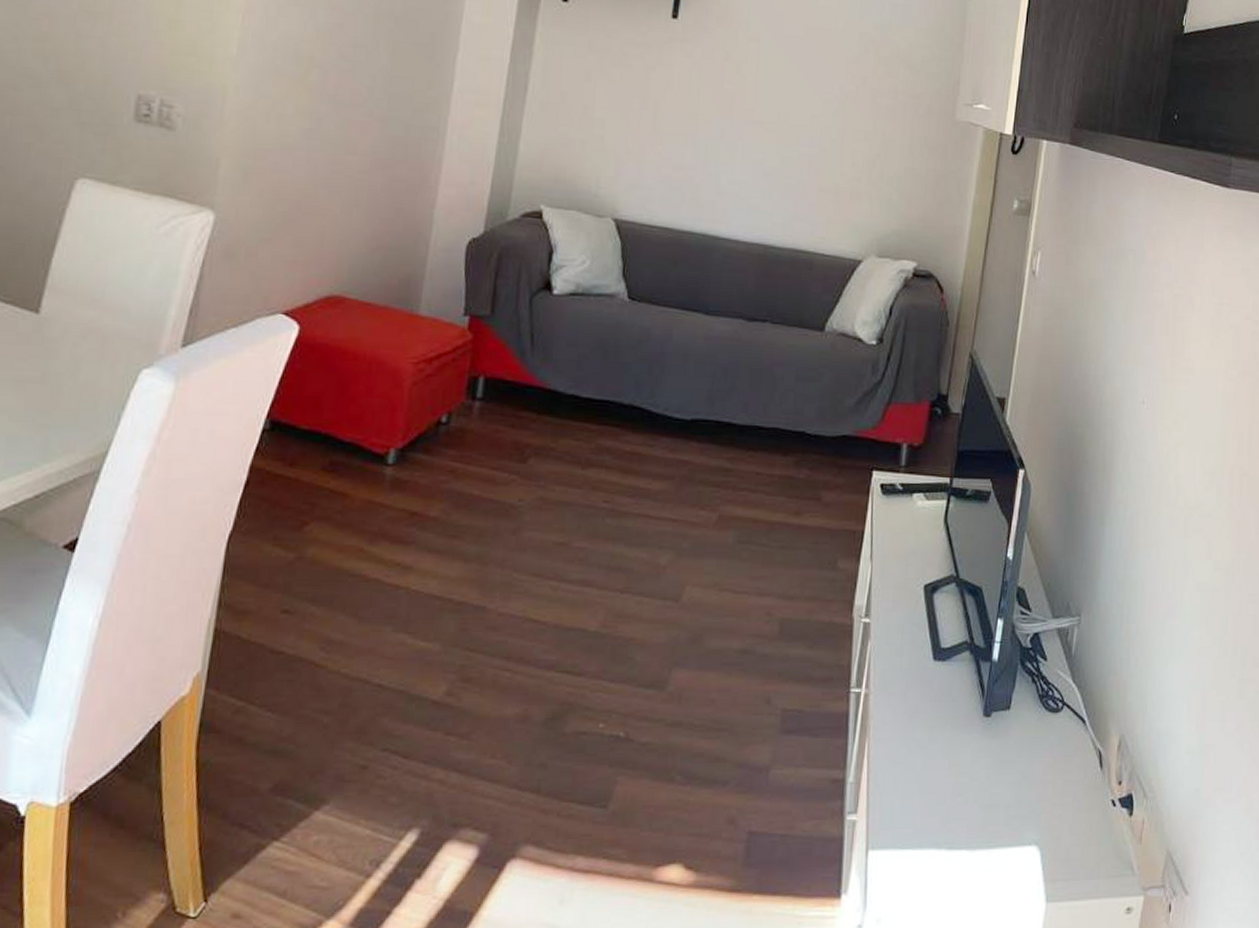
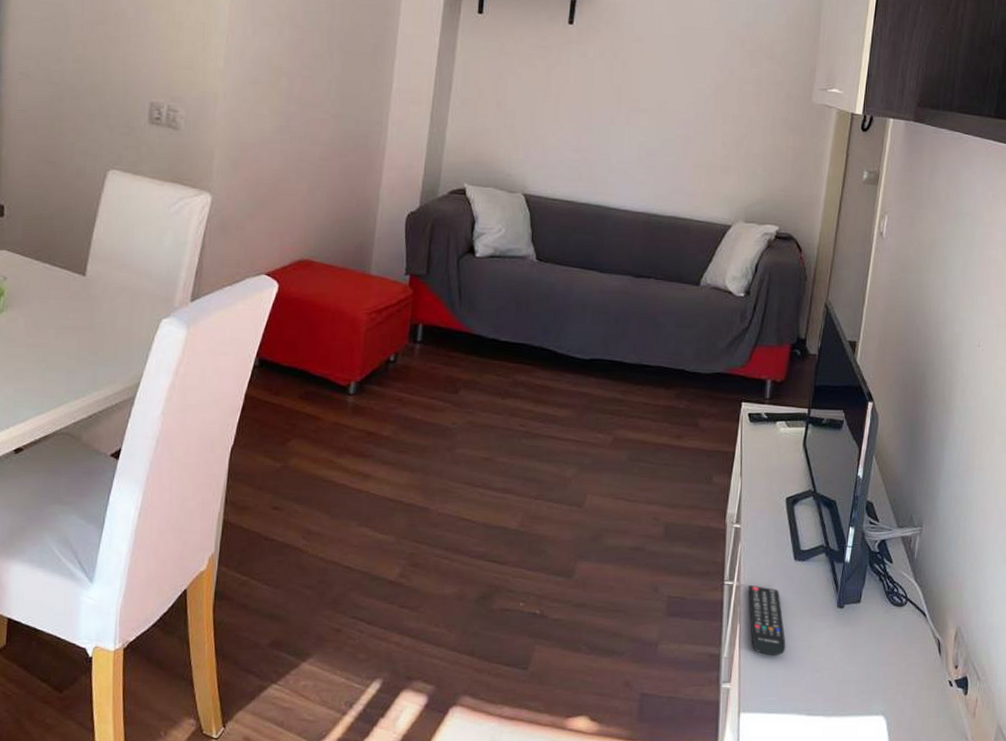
remote control: none [879,691,923,779] -> present [748,584,786,656]

